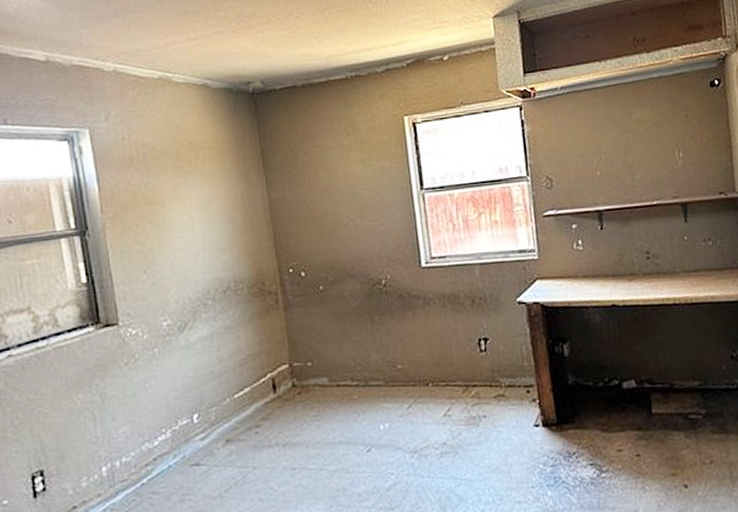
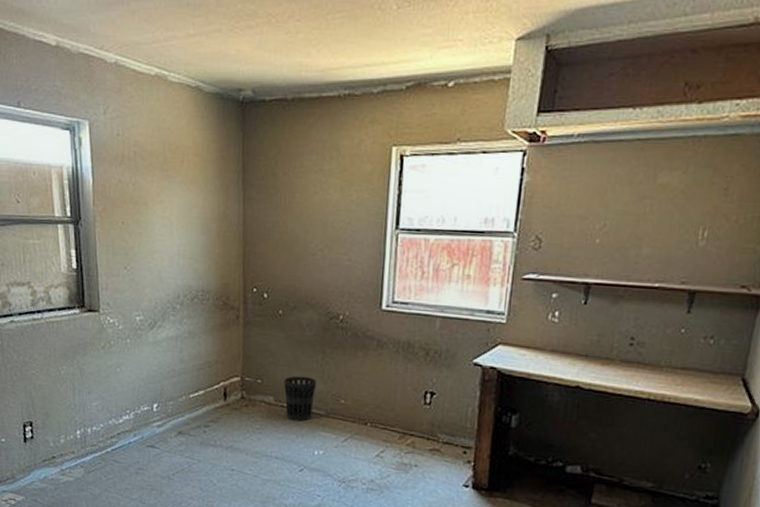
wastebasket: none [335,348,371,399] -> present [283,375,317,422]

